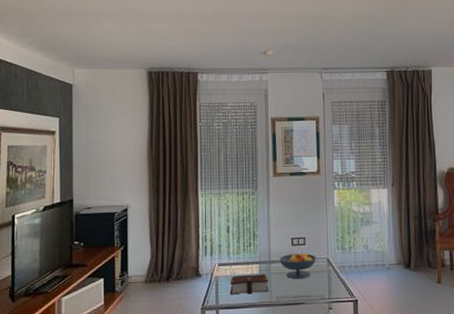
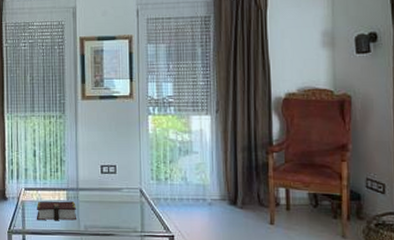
fruit bowl: present [279,251,317,280] -> none [88,180,128,209]

